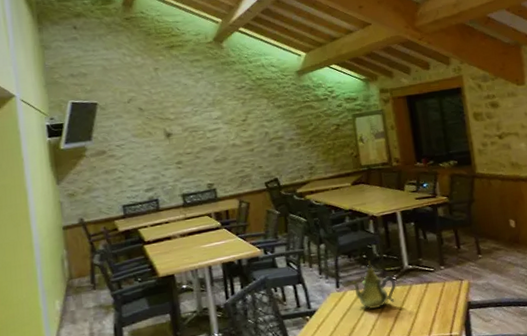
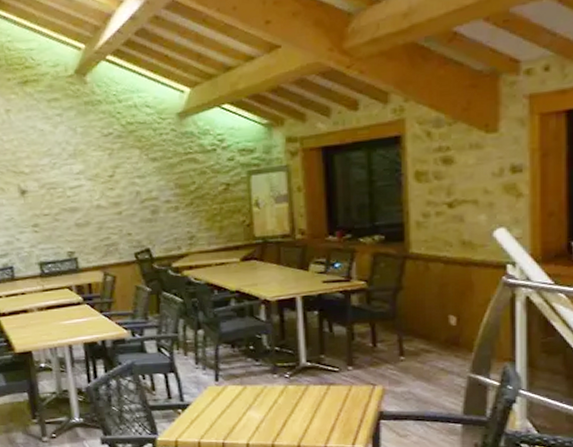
teapot: present [351,260,396,309] -> none [233,353,288,408]

